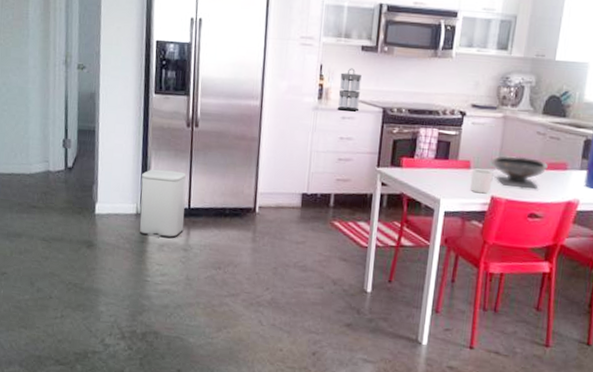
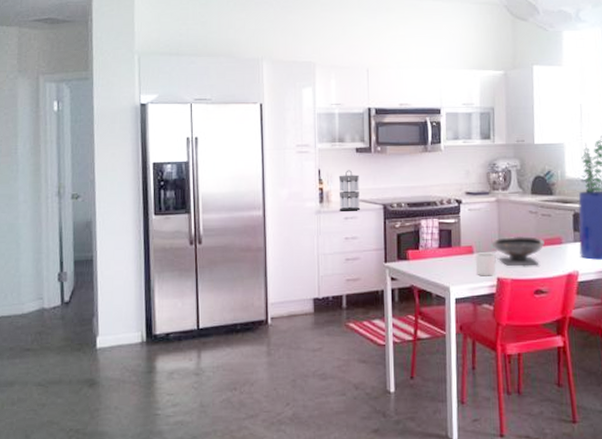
pedal bin: present [139,169,187,239] -> none [145,291,194,365]

